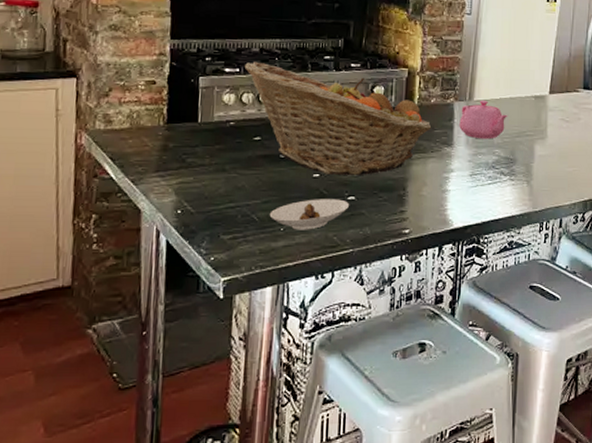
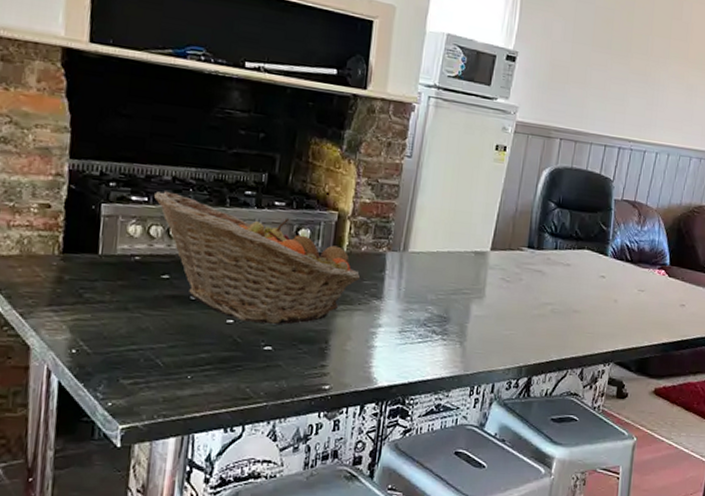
saucer: present [269,199,349,230] -> none [175,346,265,380]
teapot: present [459,99,508,140] -> none [390,251,444,295]

